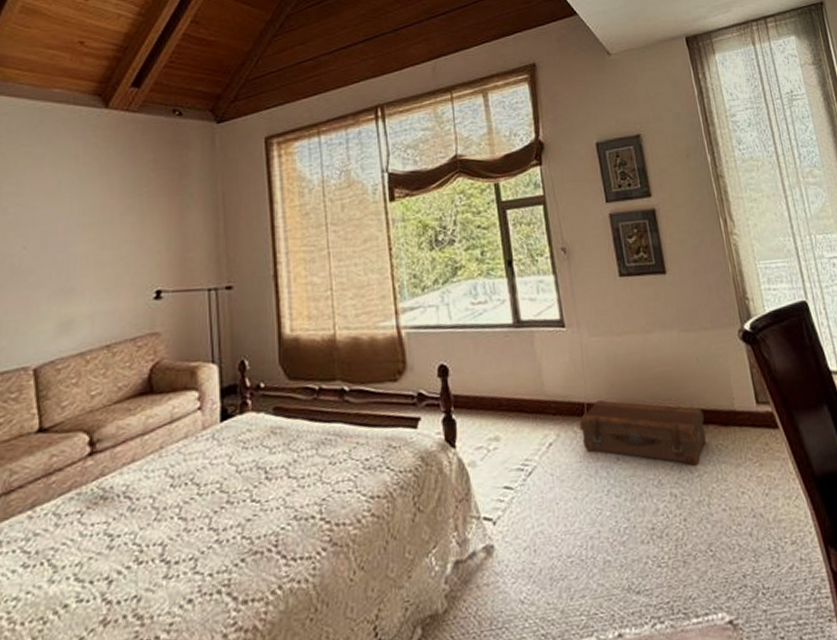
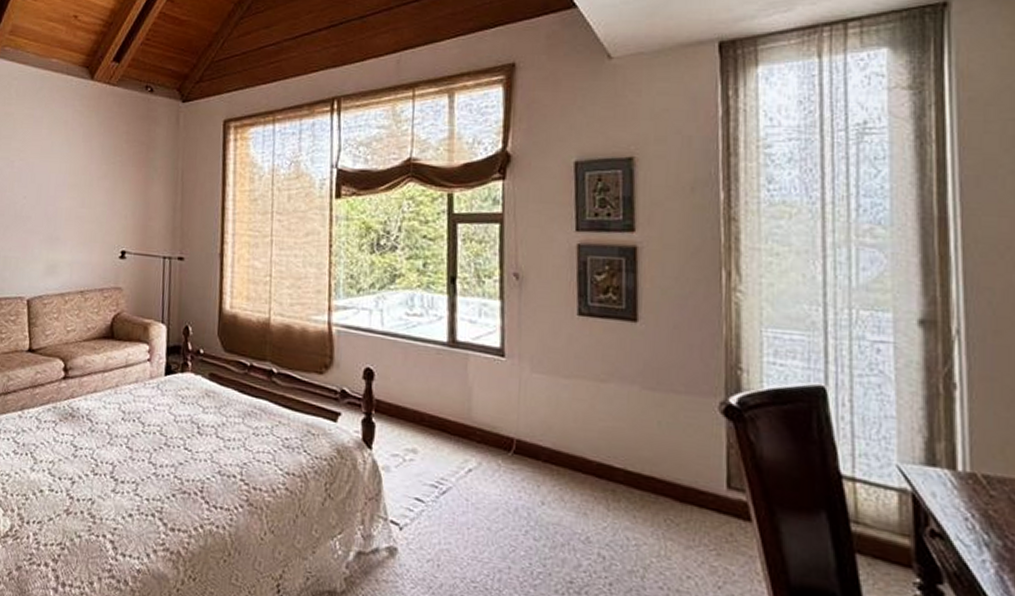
suitcase: present [579,400,707,466] -> none [504,439,655,533]

